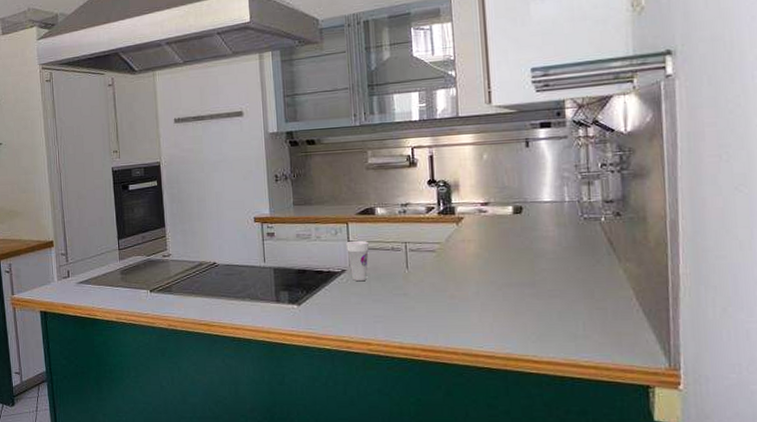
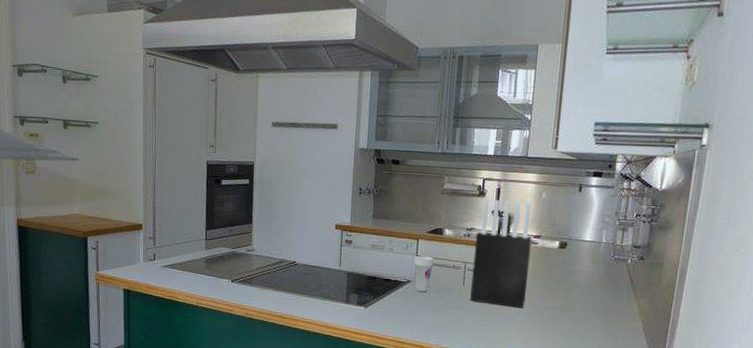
knife block: none [412,167,483,288] -> present [470,198,532,308]

